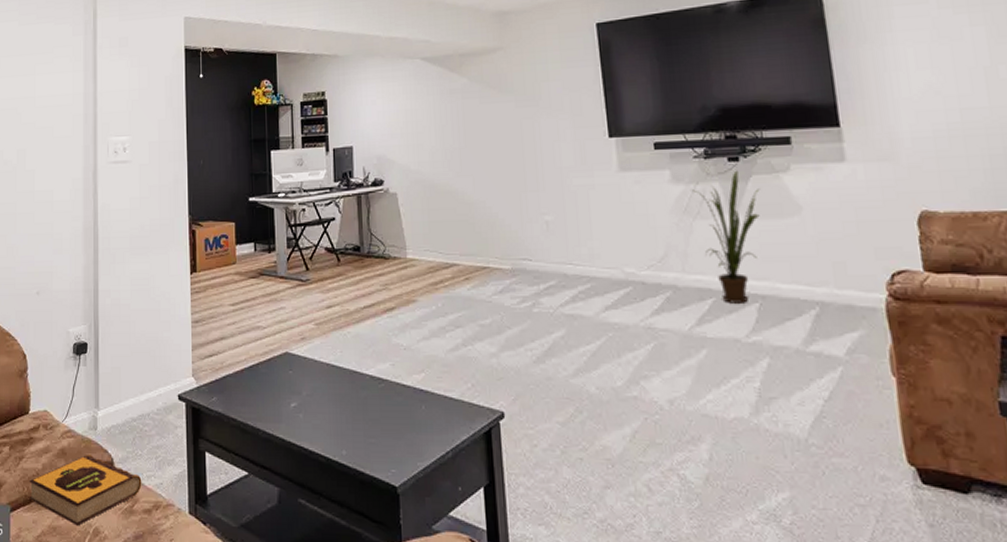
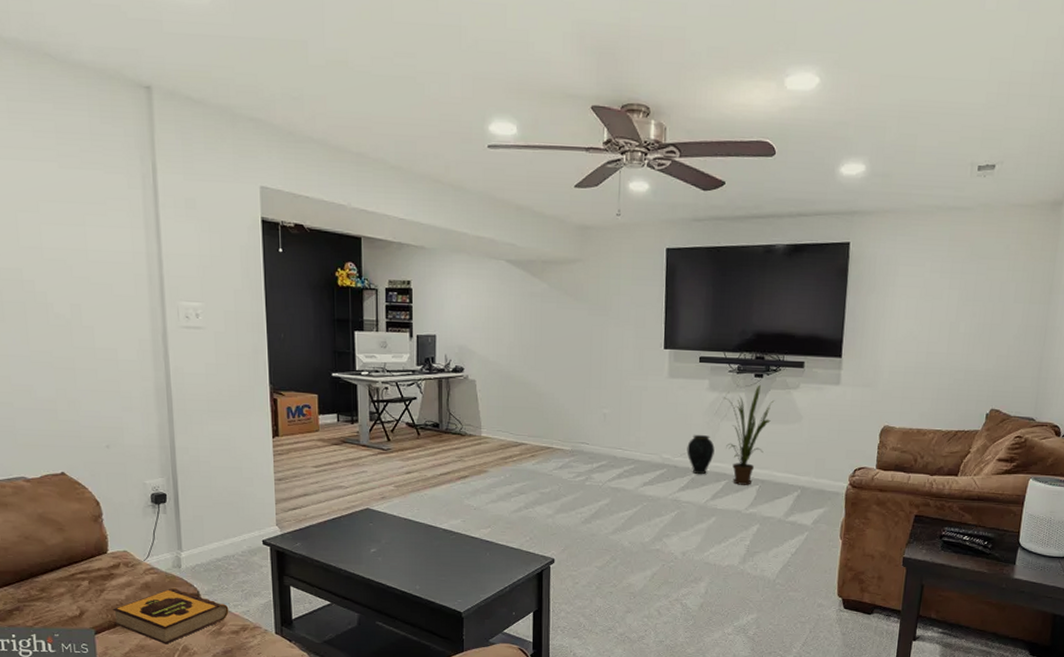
vase: none [654,240,692,292] -> present [687,435,715,475]

